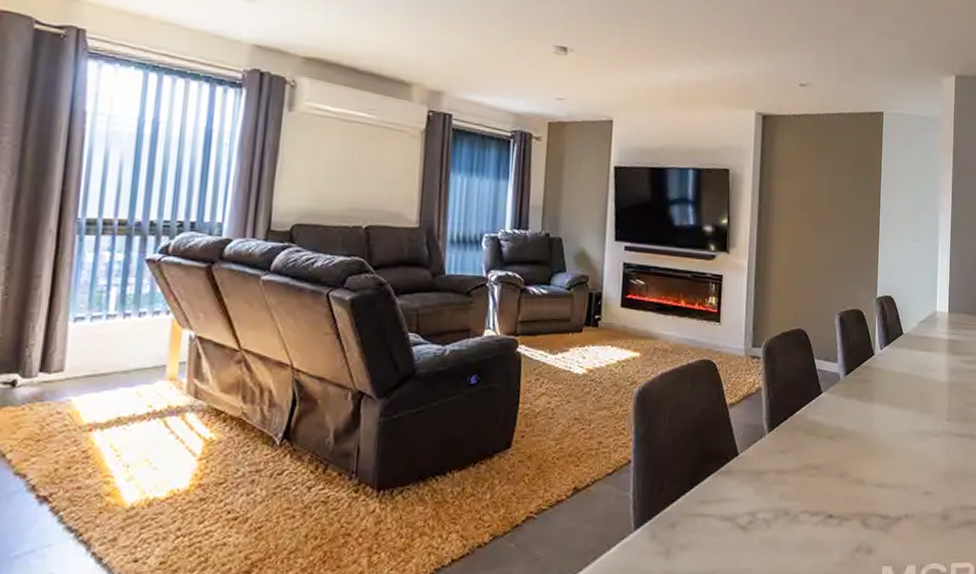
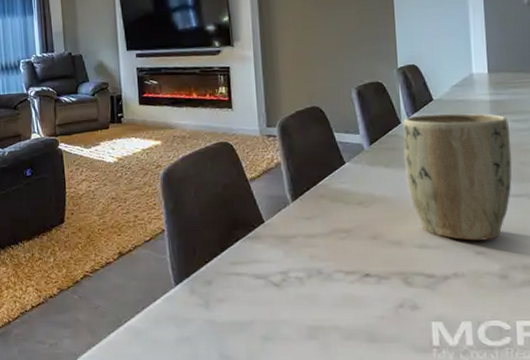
plant pot: none [873,348,961,480] -> present [402,113,512,241]

